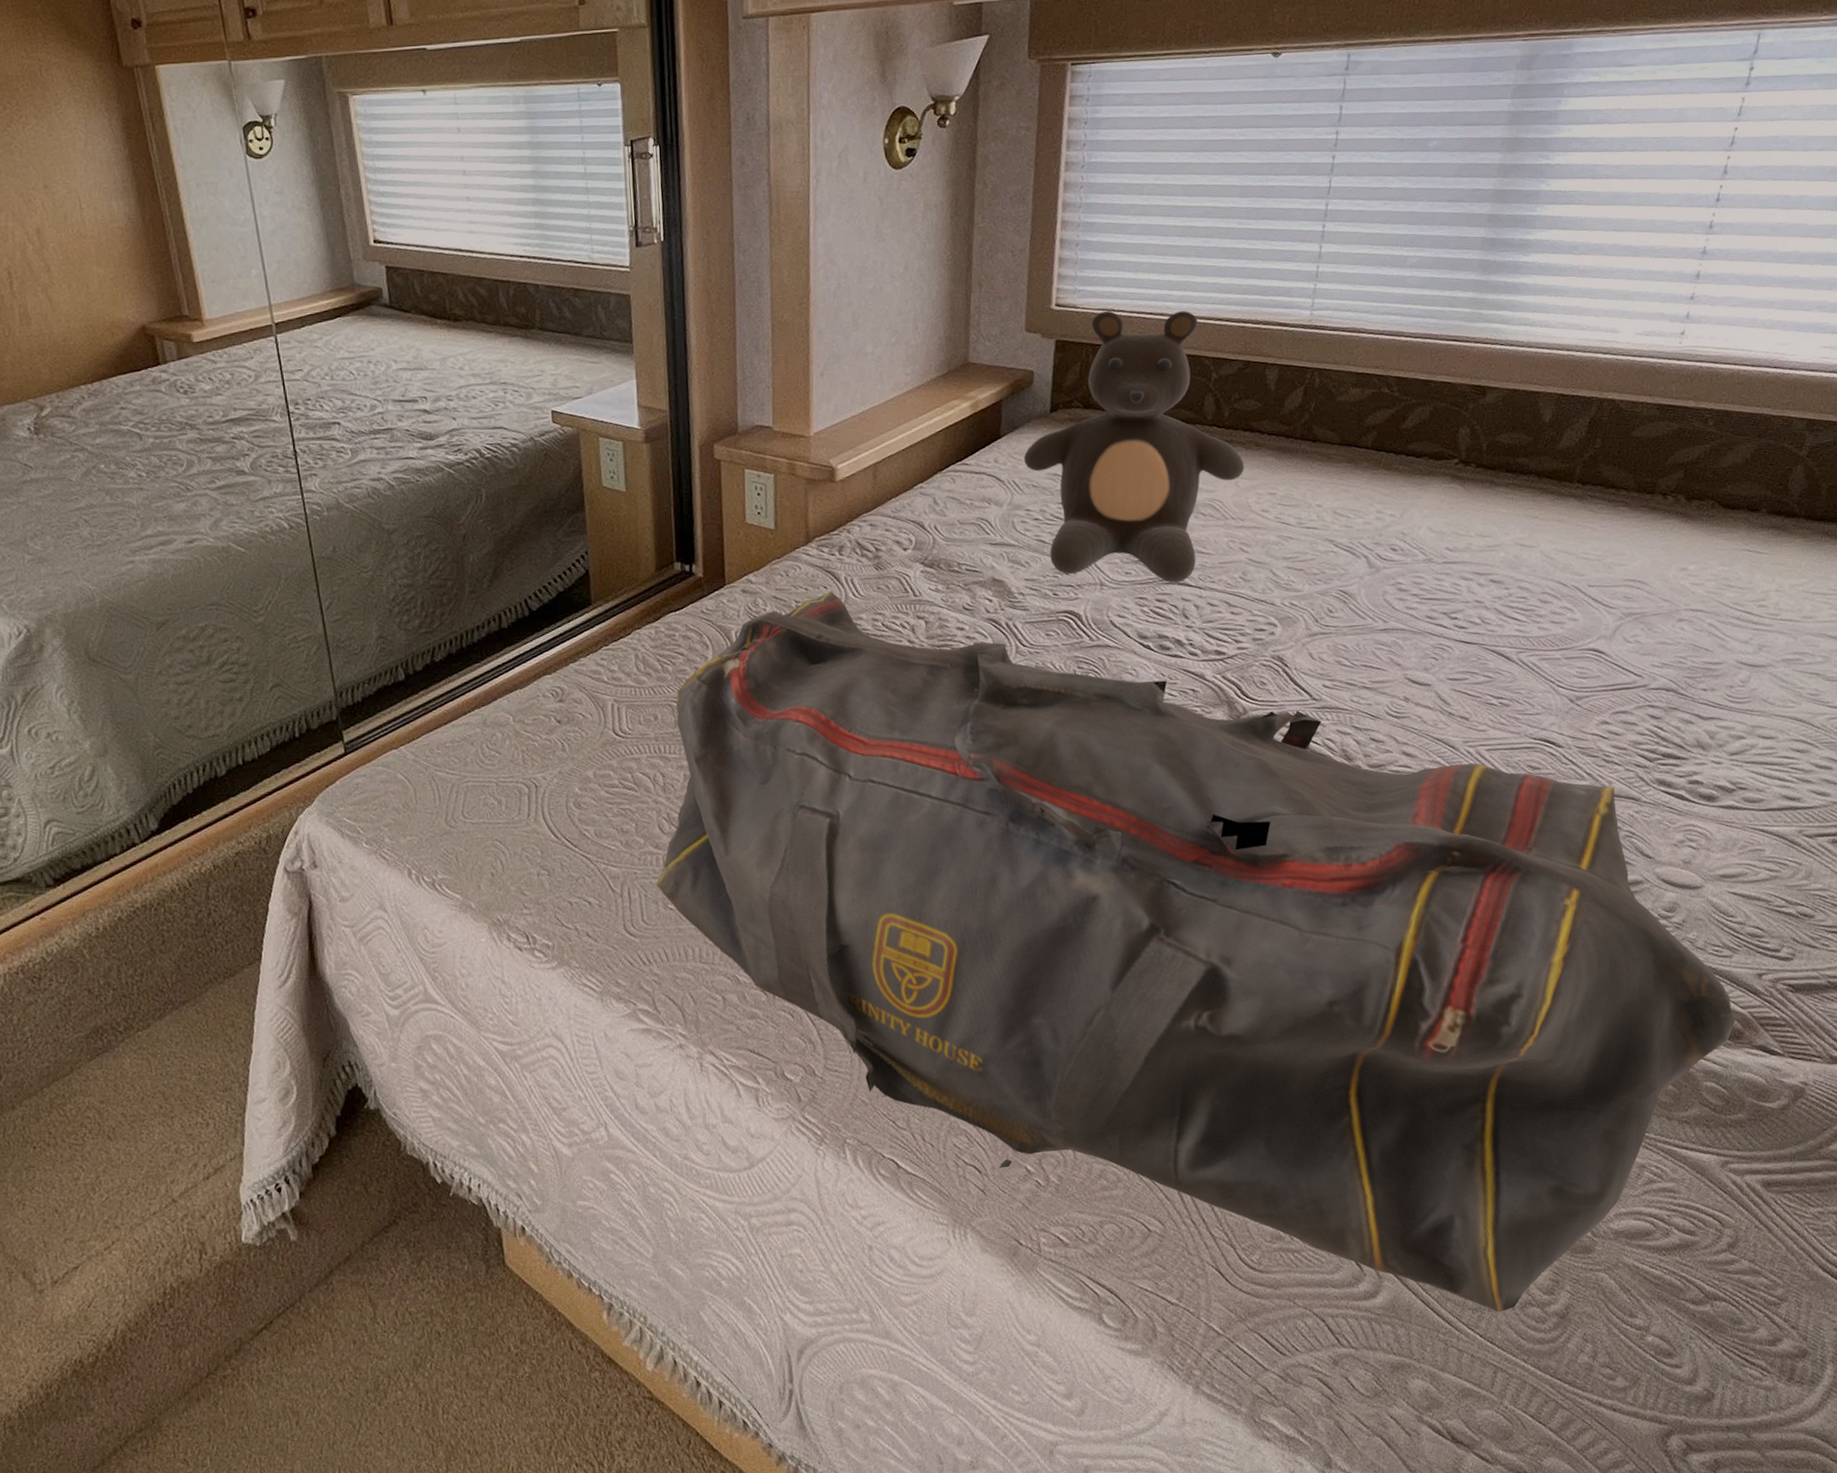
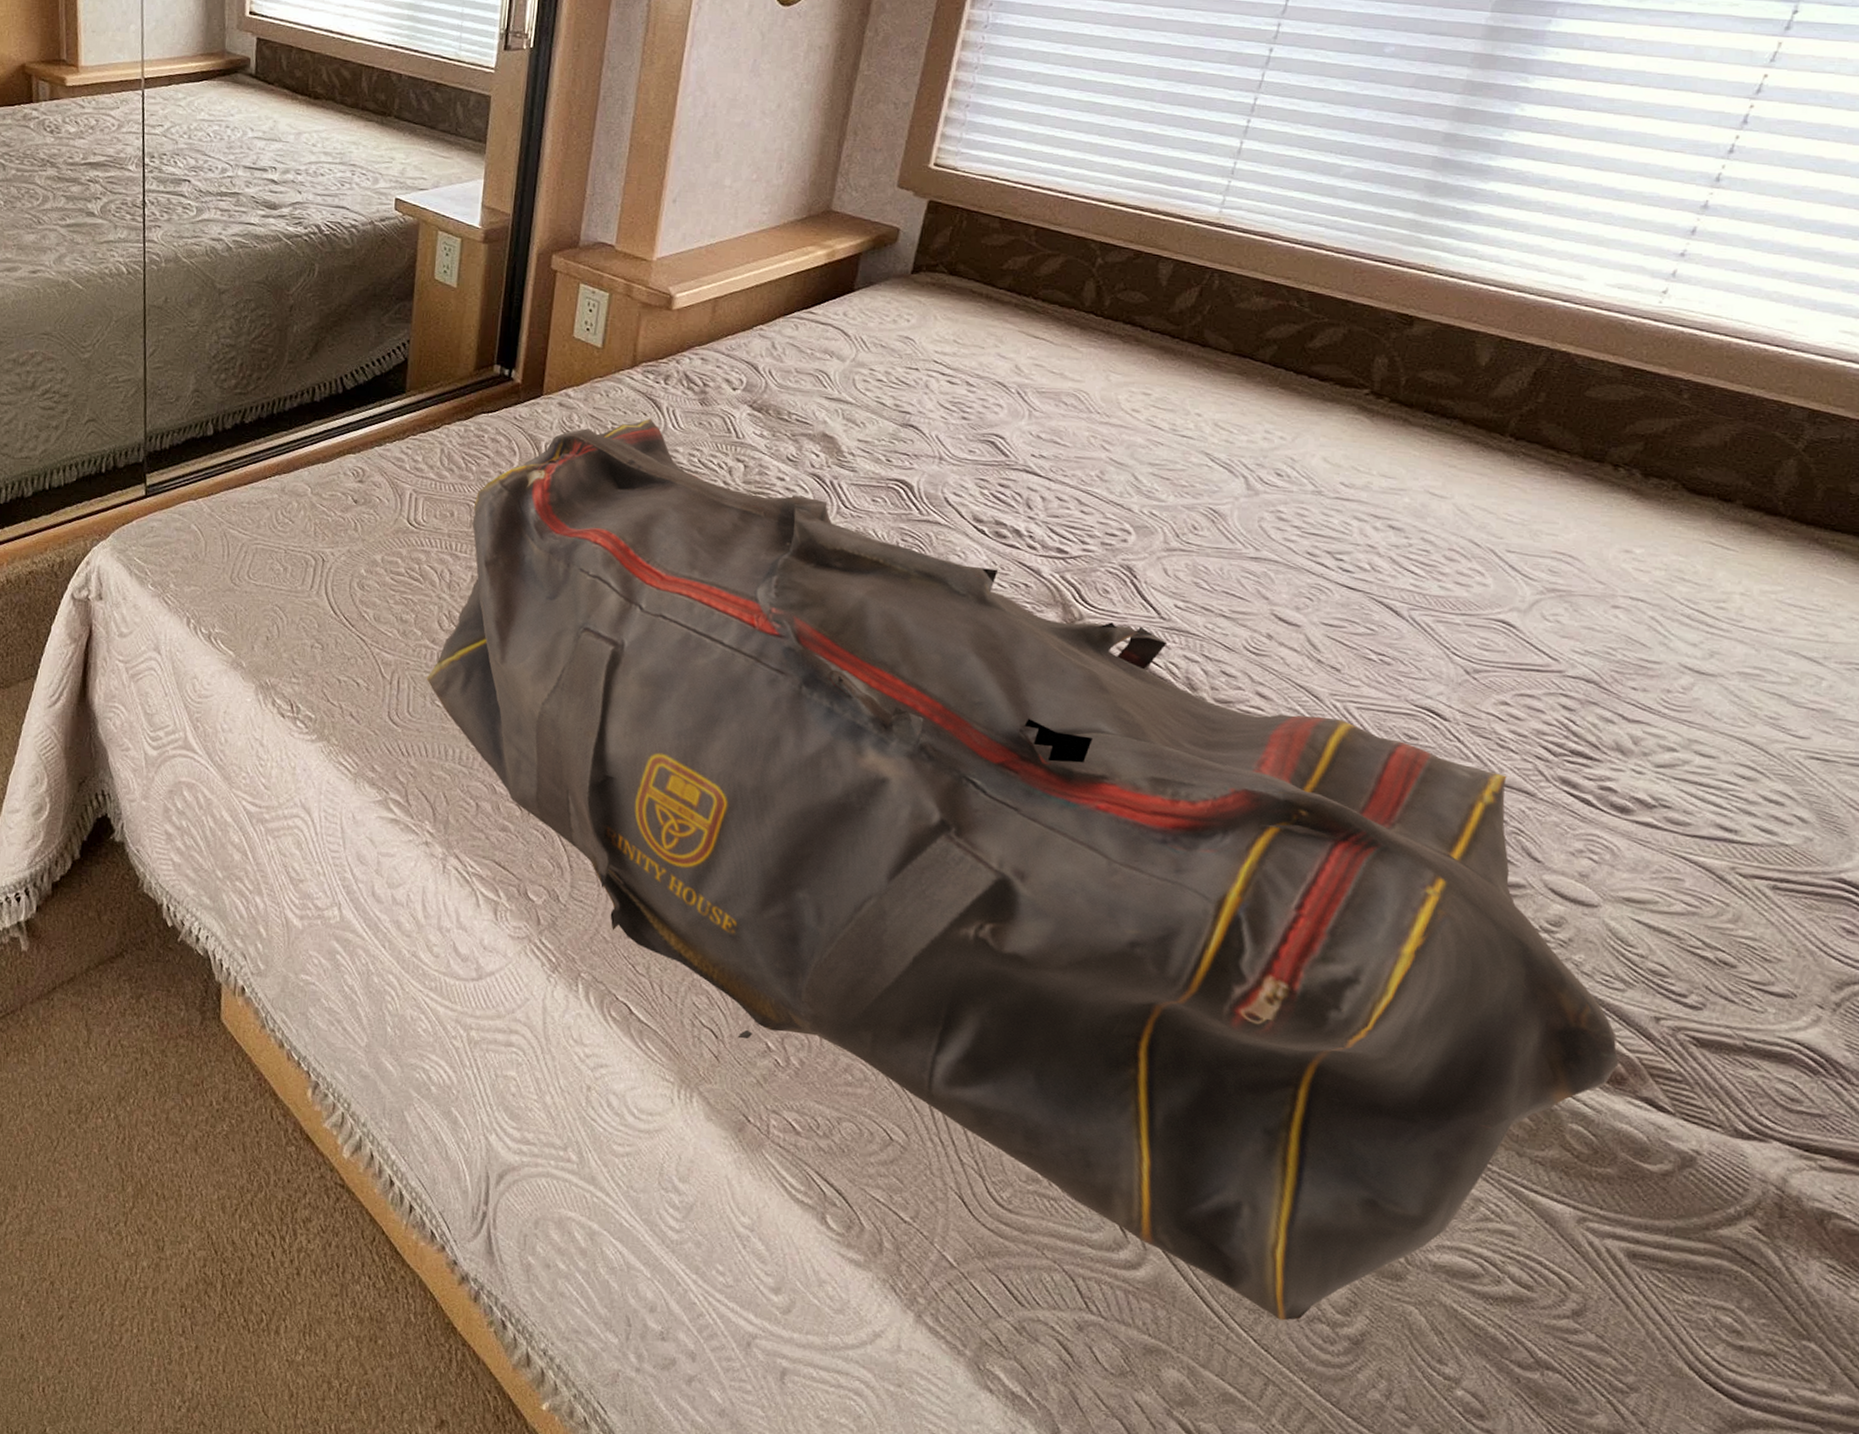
teddy bear: present [1023,310,1245,583] -> none [875,177,1120,471]

